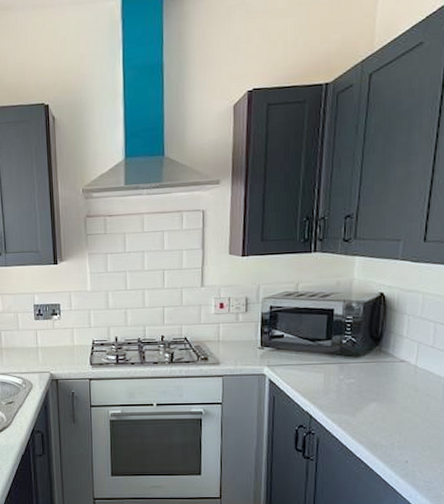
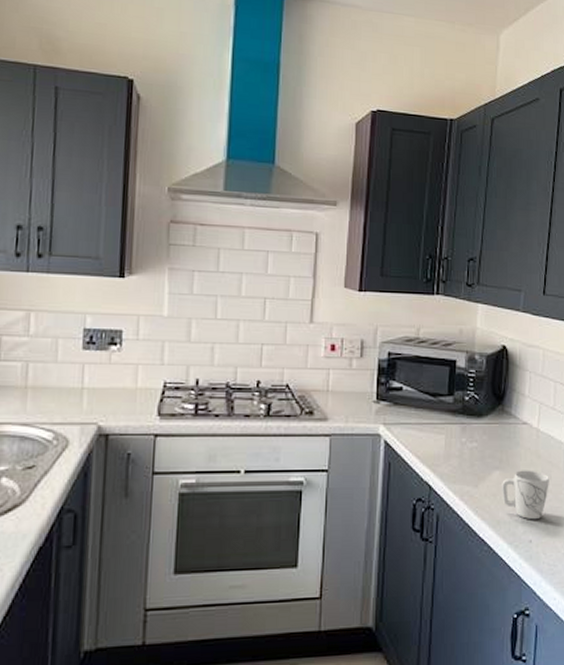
mug: none [379,401,427,444] -> present [502,470,549,520]

